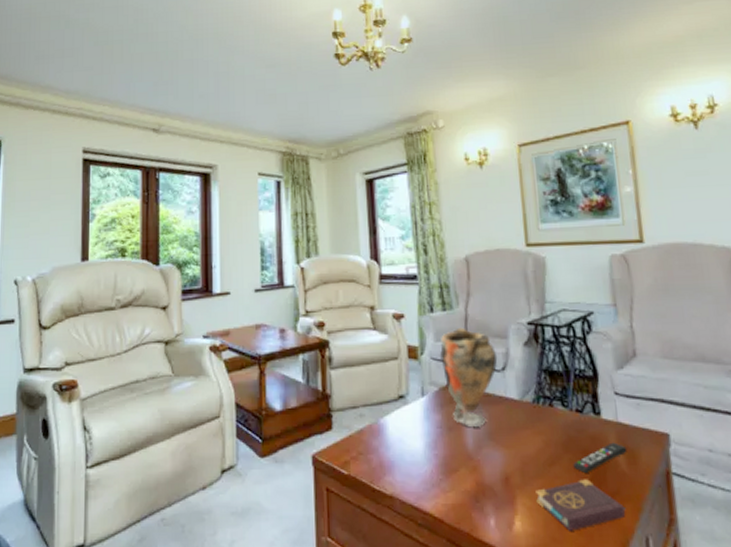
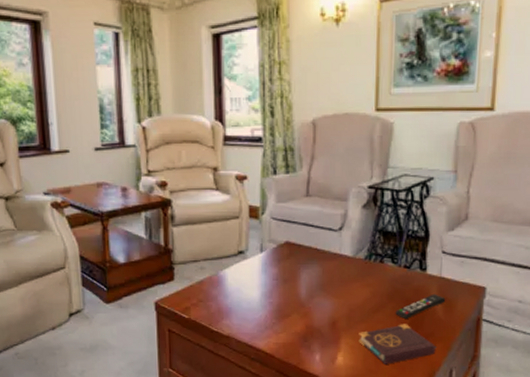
vase: present [439,327,498,427] -> none [279,190,336,279]

